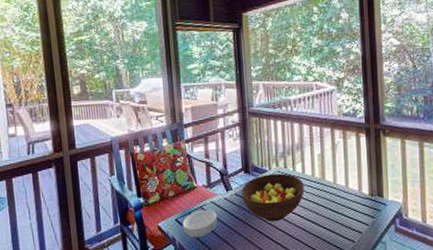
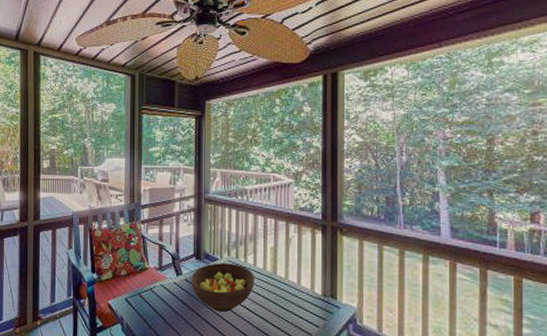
cereal bowl: present [182,209,217,237] -> none [131,292,165,319]

